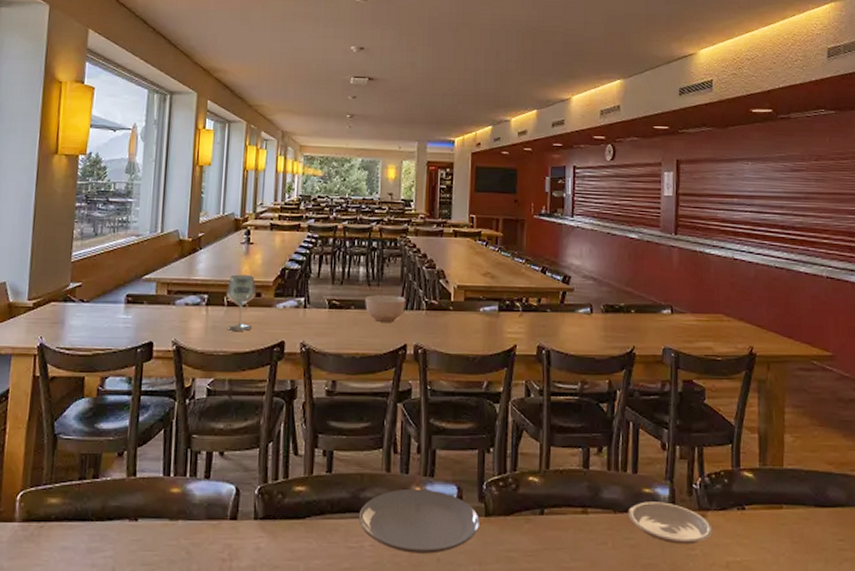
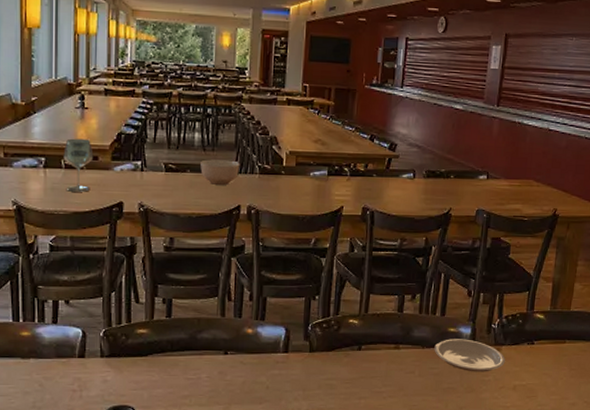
plate: present [358,488,479,554] -> none [196,330,304,383]

